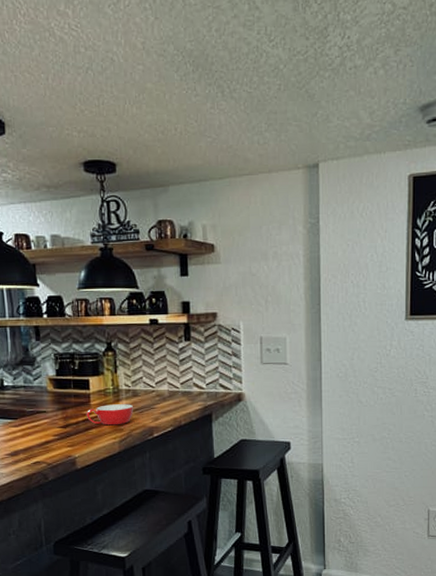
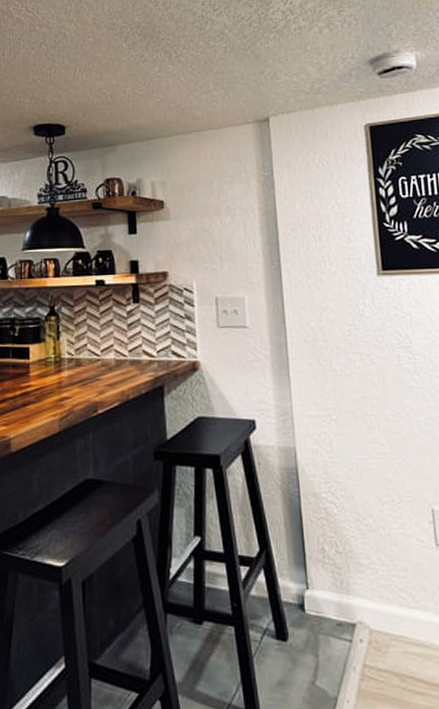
bowl: present [86,404,133,426] -> none [24,375,76,400]

